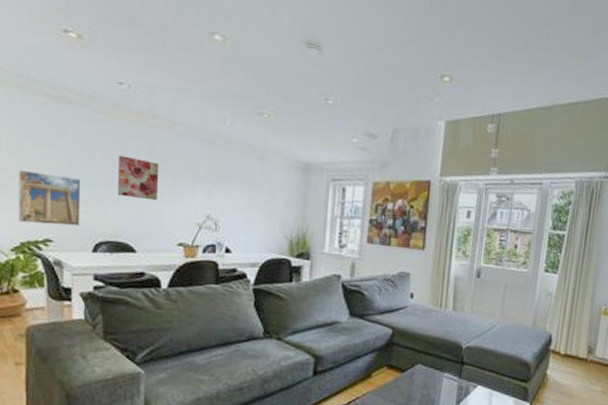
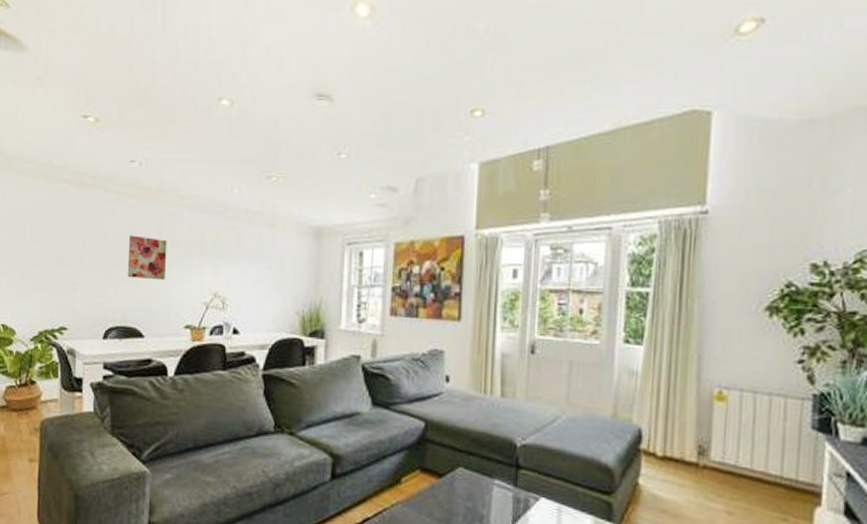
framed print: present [18,169,81,227] -> none [38,257,94,312]

